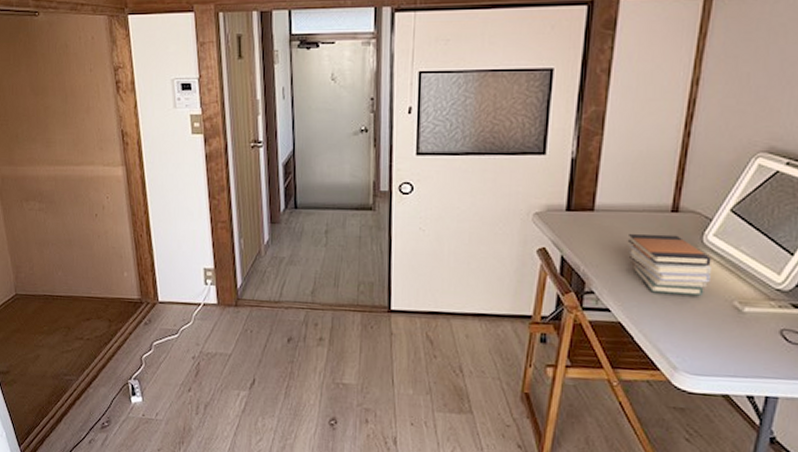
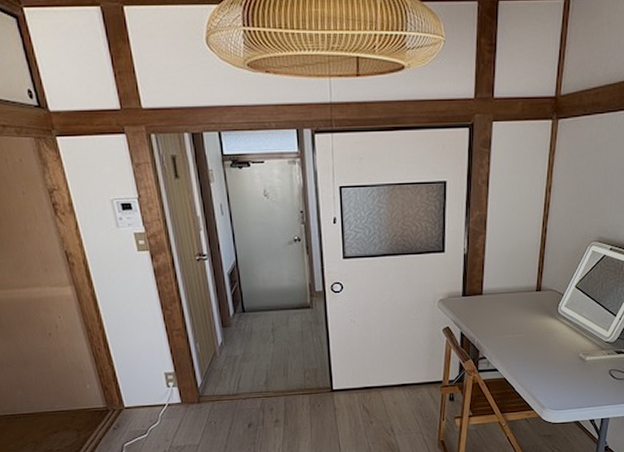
book stack: present [627,233,711,296] -> none [507,308,564,353]

